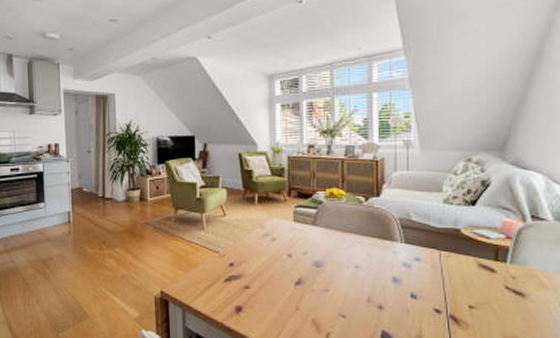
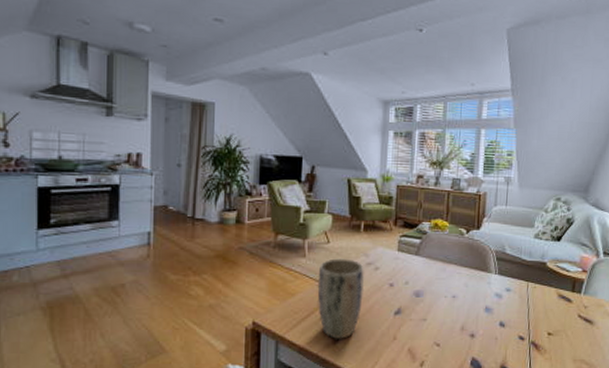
plant pot: none [217,230,263,310] -> present [317,258,365,340]

